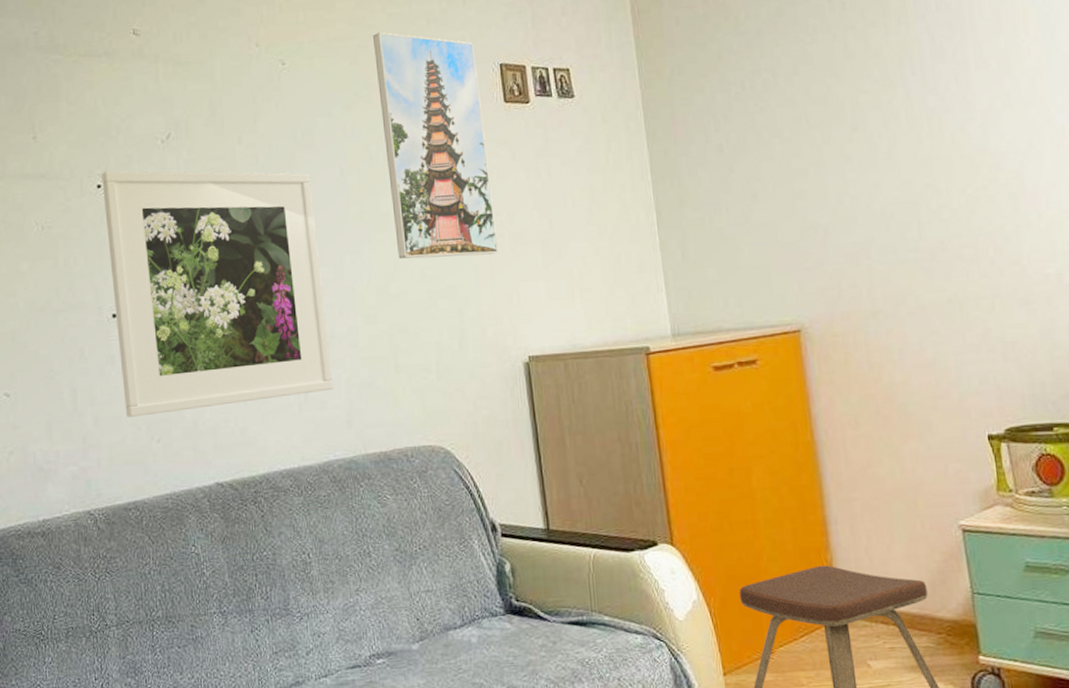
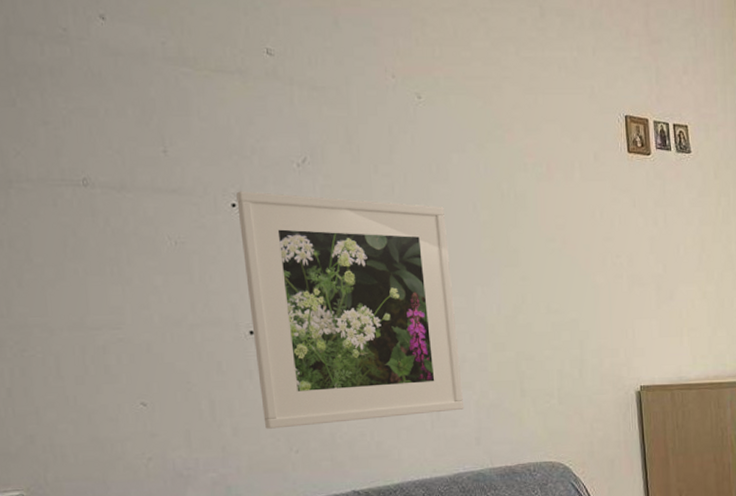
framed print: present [373,32,499,259] -> none [507,75,618,294]

